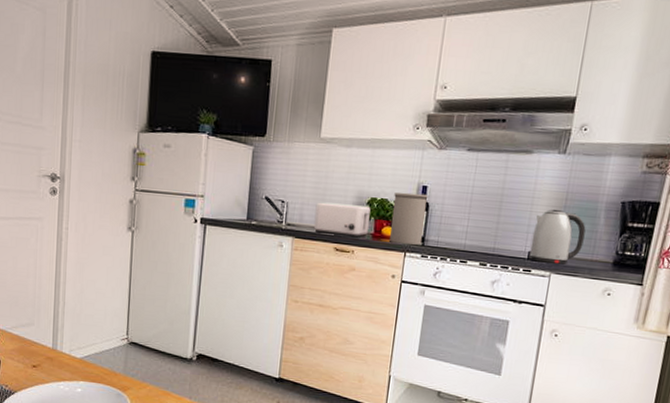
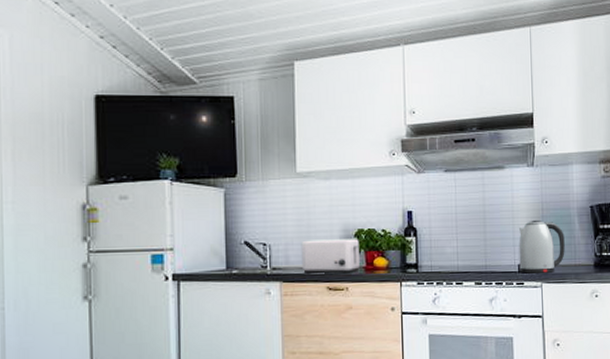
canister: present [390,192,428,246] -> none [381,219,416,274]

